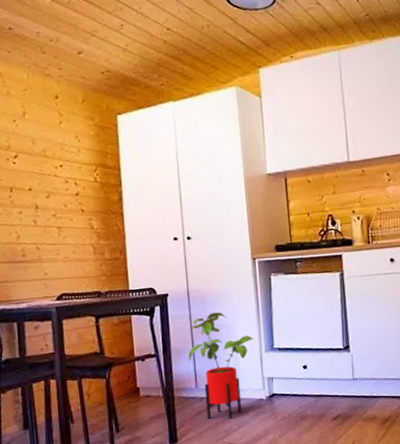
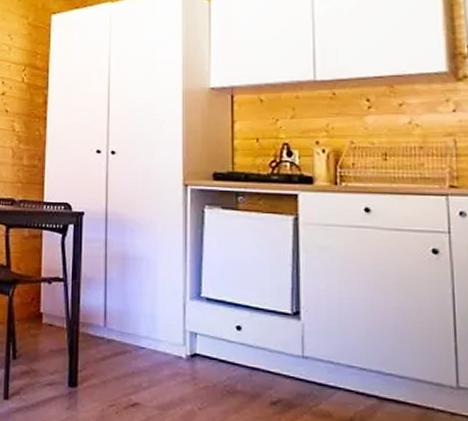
house plant: present [188,312,253,420] -> none [99,241,177,374]

